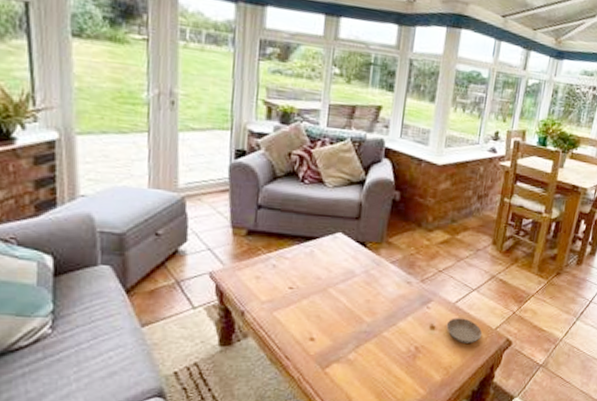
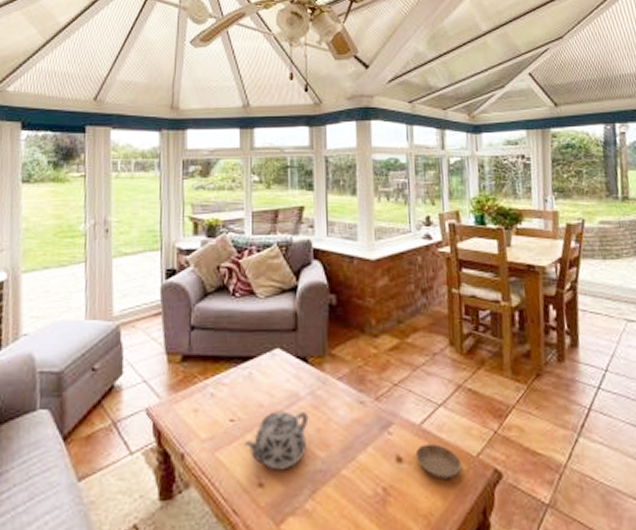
teapot: none [299,283,361,330] -> present [243,411,309,471]

